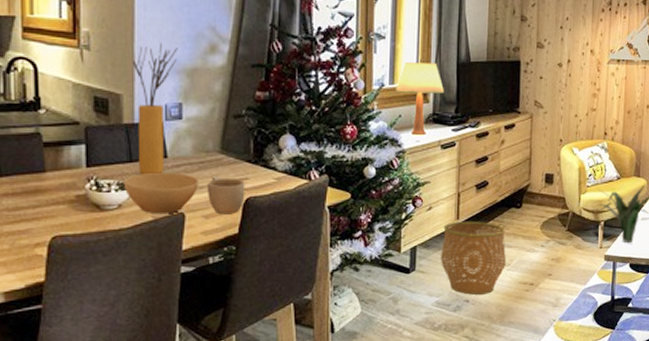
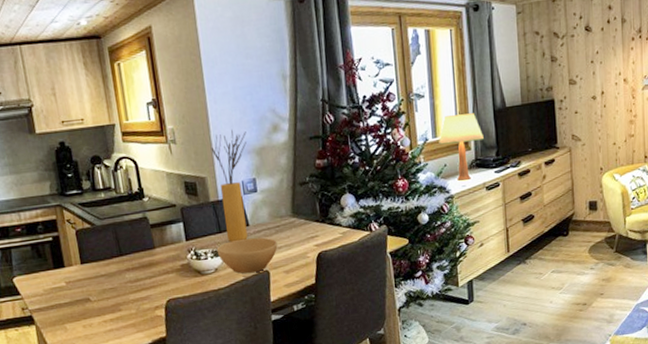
cup: present [207,174,245,215] -> none [284,235,317,269]
basket: present [440,221,507,295] -> none [495,252,559,319]

